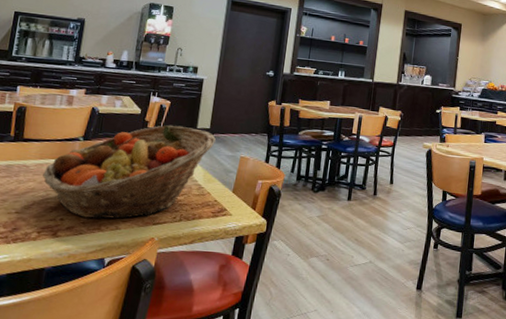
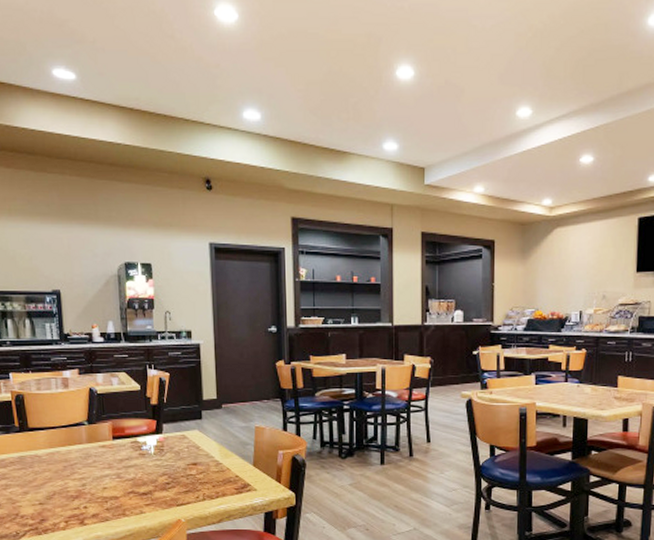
fruit basket: present [43,125,216,219] -> none [56,399,225,504]

